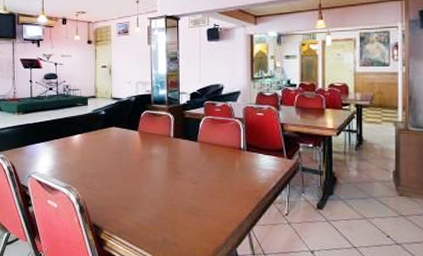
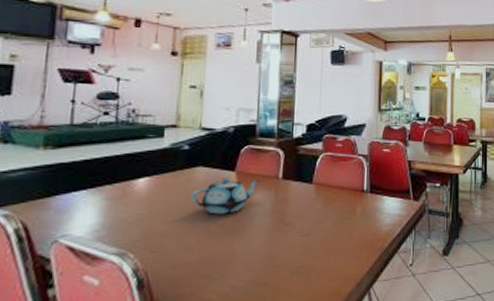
teapot: none [109,135,157,163] -> present [191,176,261,215]

